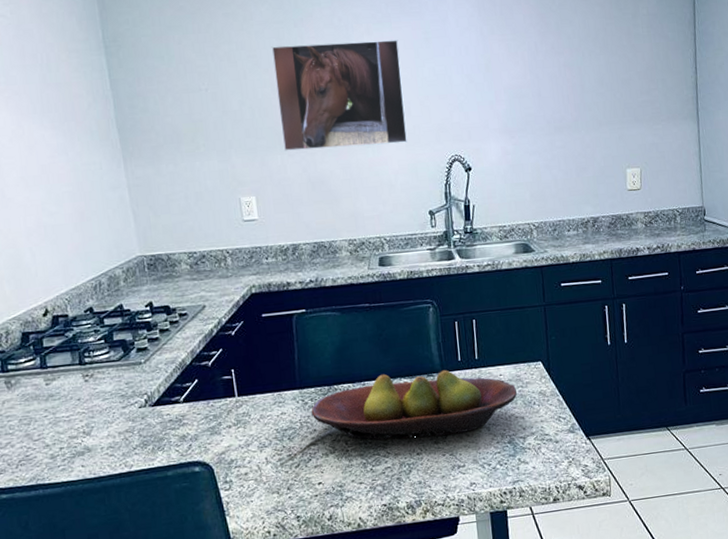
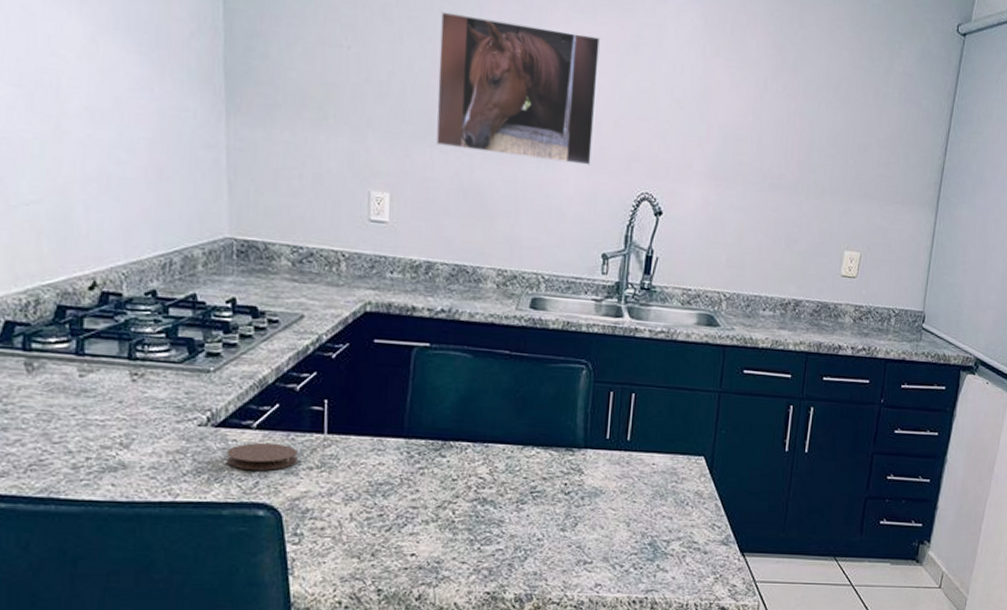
coaster: none [163,411,218,437] -> present [226,442,298,470]
fruit bowl: present [311,369,518,441] -> none [416,438,670,525]

